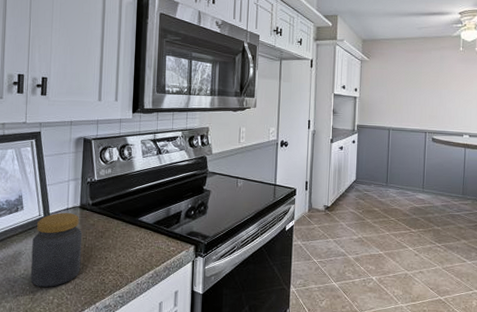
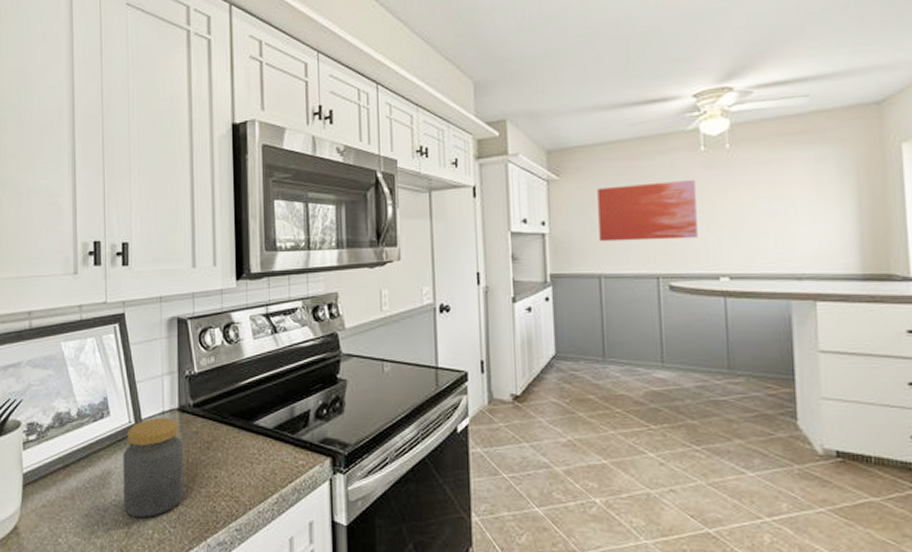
wall art: none [391,68,455,108] -> present [597,179,698,242]

